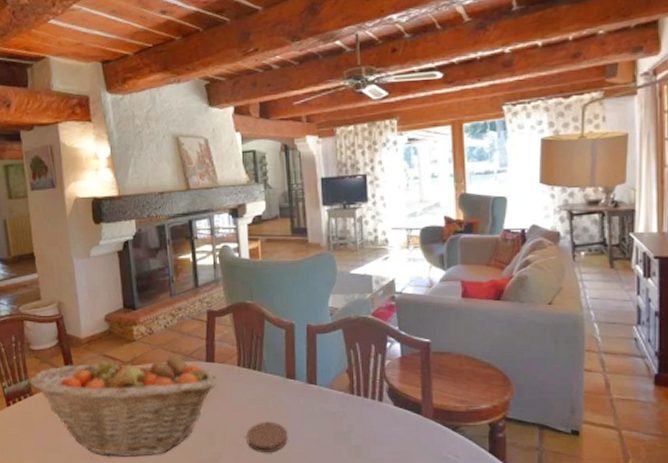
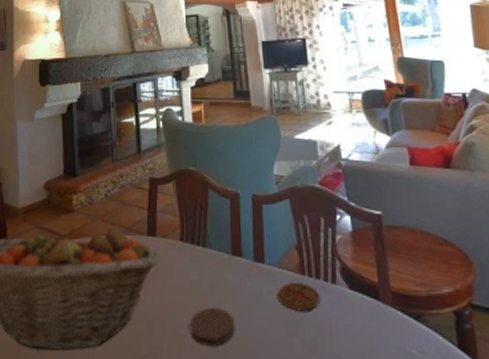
coaster: none [327,401,367,425] -> present [277,283,321,312]

